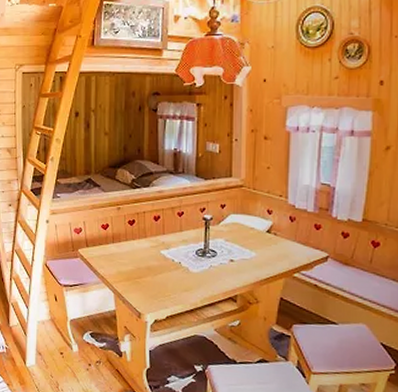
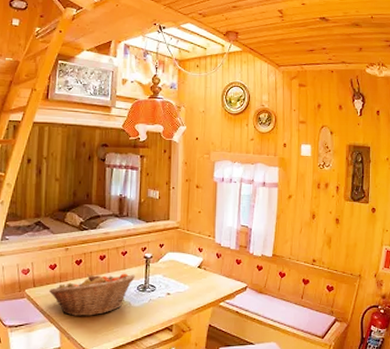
fruit basket: none [102,235,193,280] -> present [49,273,135,316]

